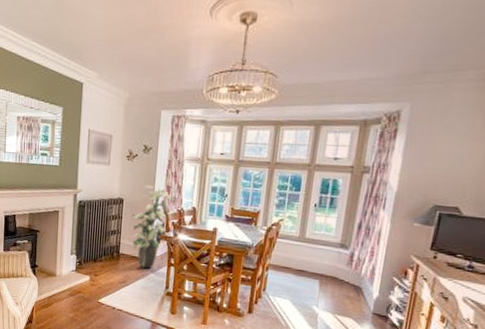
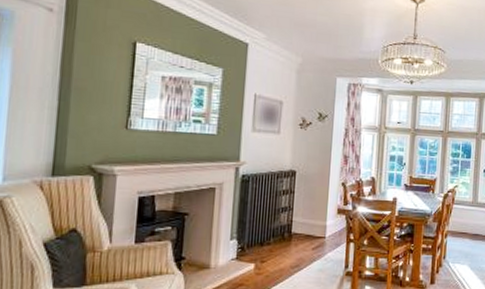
indoor plant: present [131,185,173,269] -> none [304,155,351,248]

